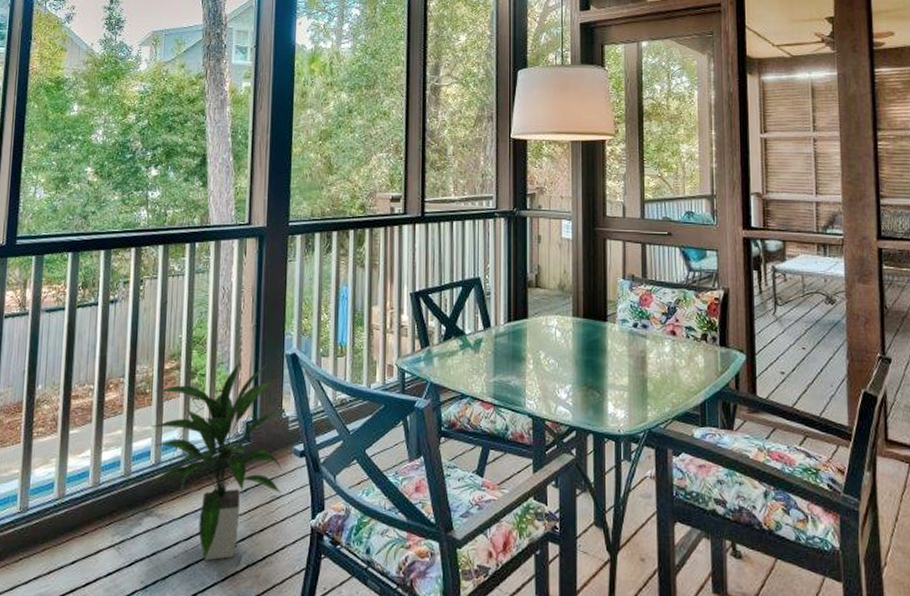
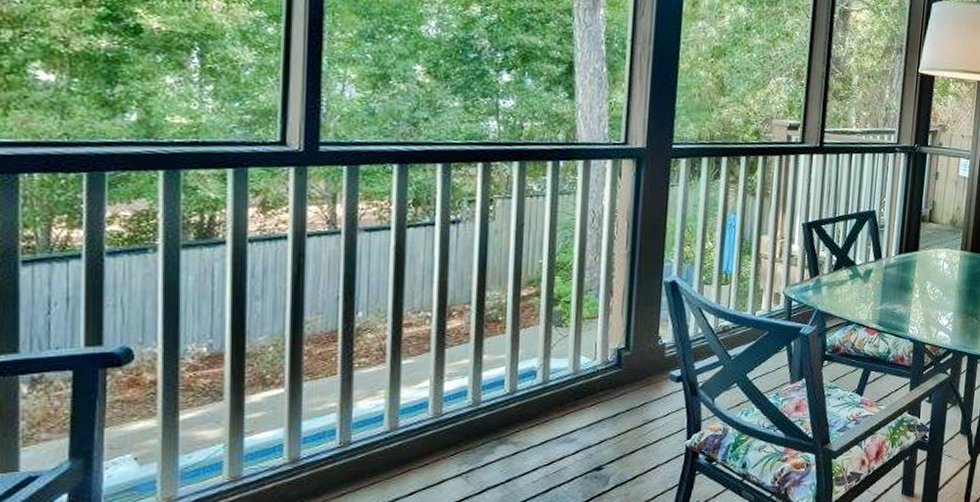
indoor plant: present [151,361,282,561] -> none [504,288,656,484]

